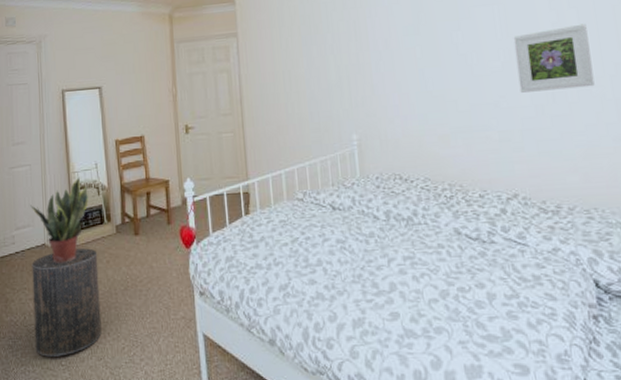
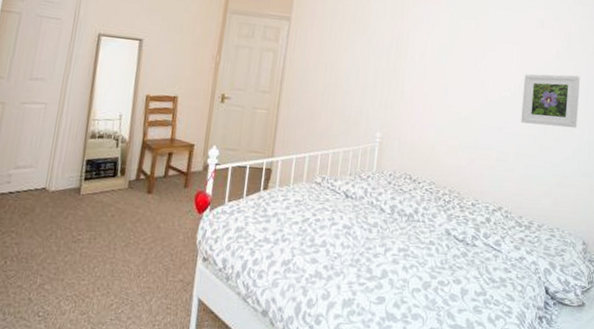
potted plant: present [29,177,88,263] -> none [36,125,106,211]
stool: present [32,248,102,357] -> none [11,198,103,307]

